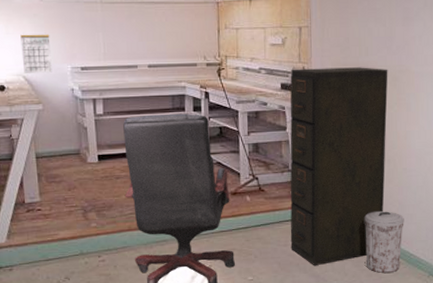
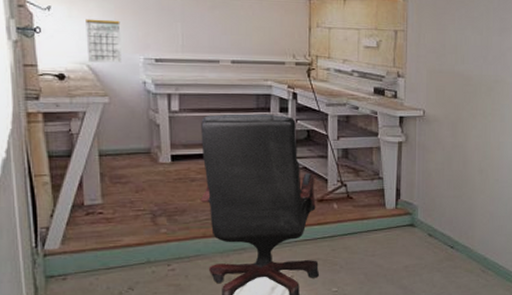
filing cabinet: present [290,67,388,265] -> none [378,73,484,276]
trash can: present [365,211,404,274] -> none [455,222,495,286]

